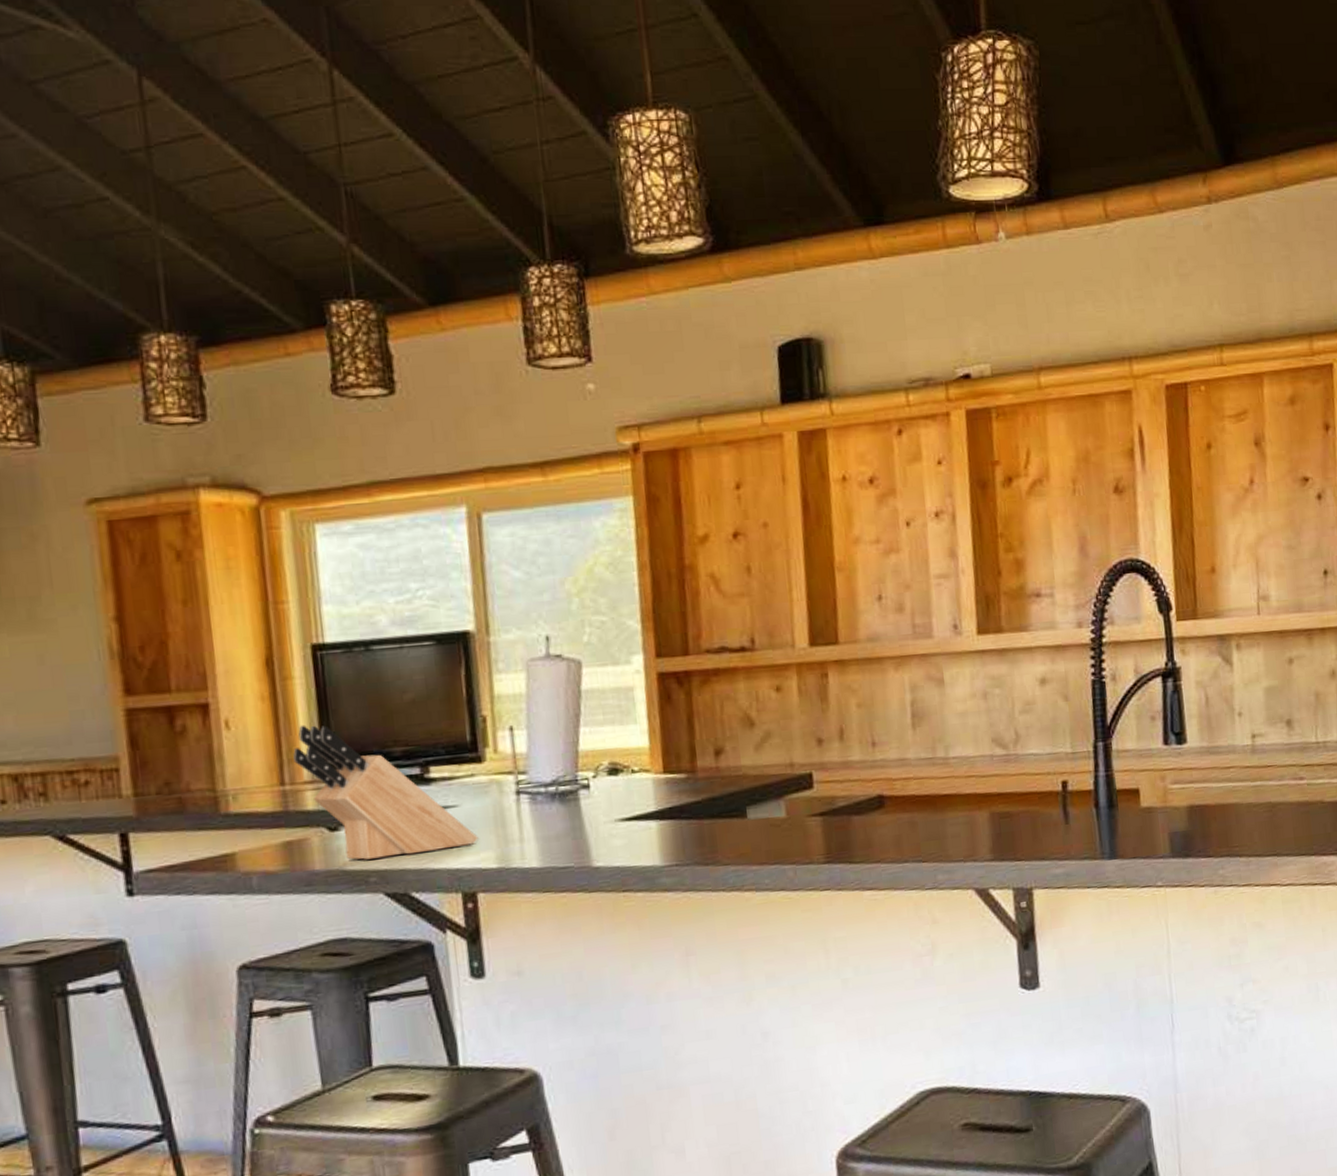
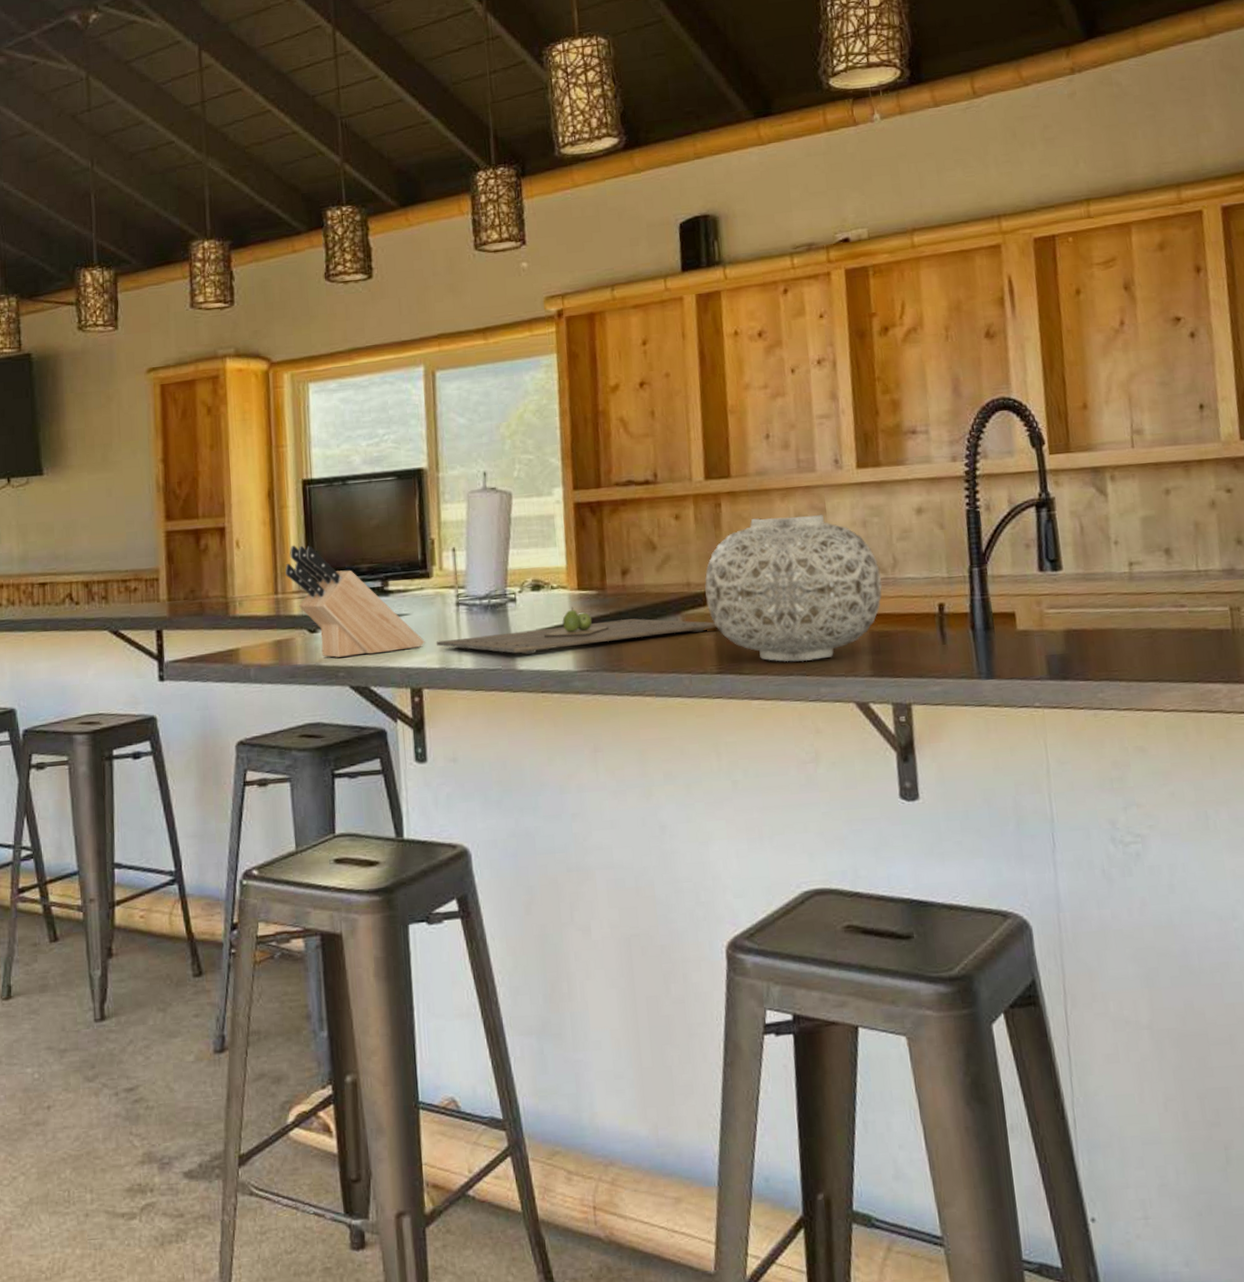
cutting board: none [492,792,825,849] -> present [436,606,718,655]
vase: none [810,685,1004,848] -> present [704,514,882,662]

